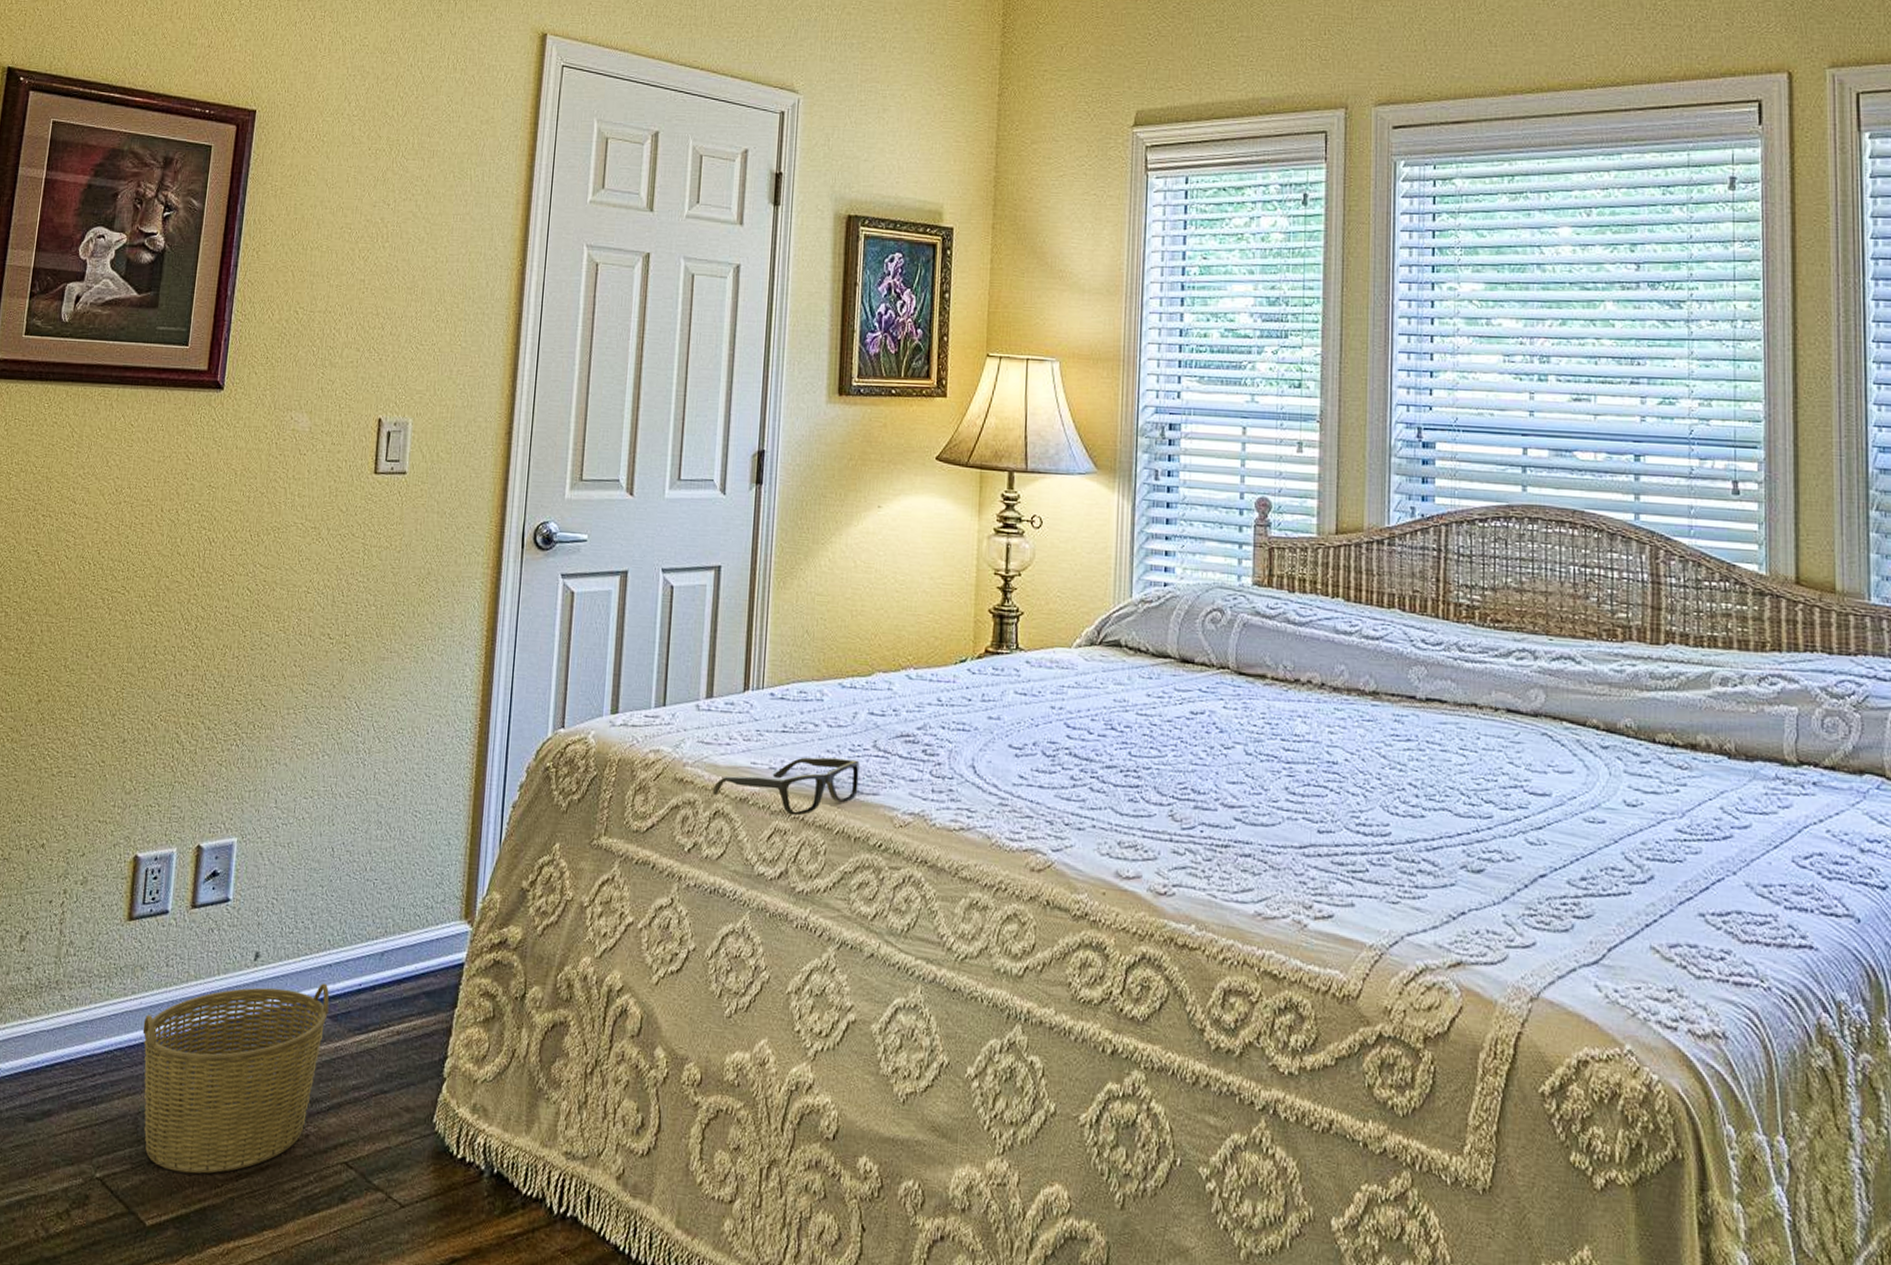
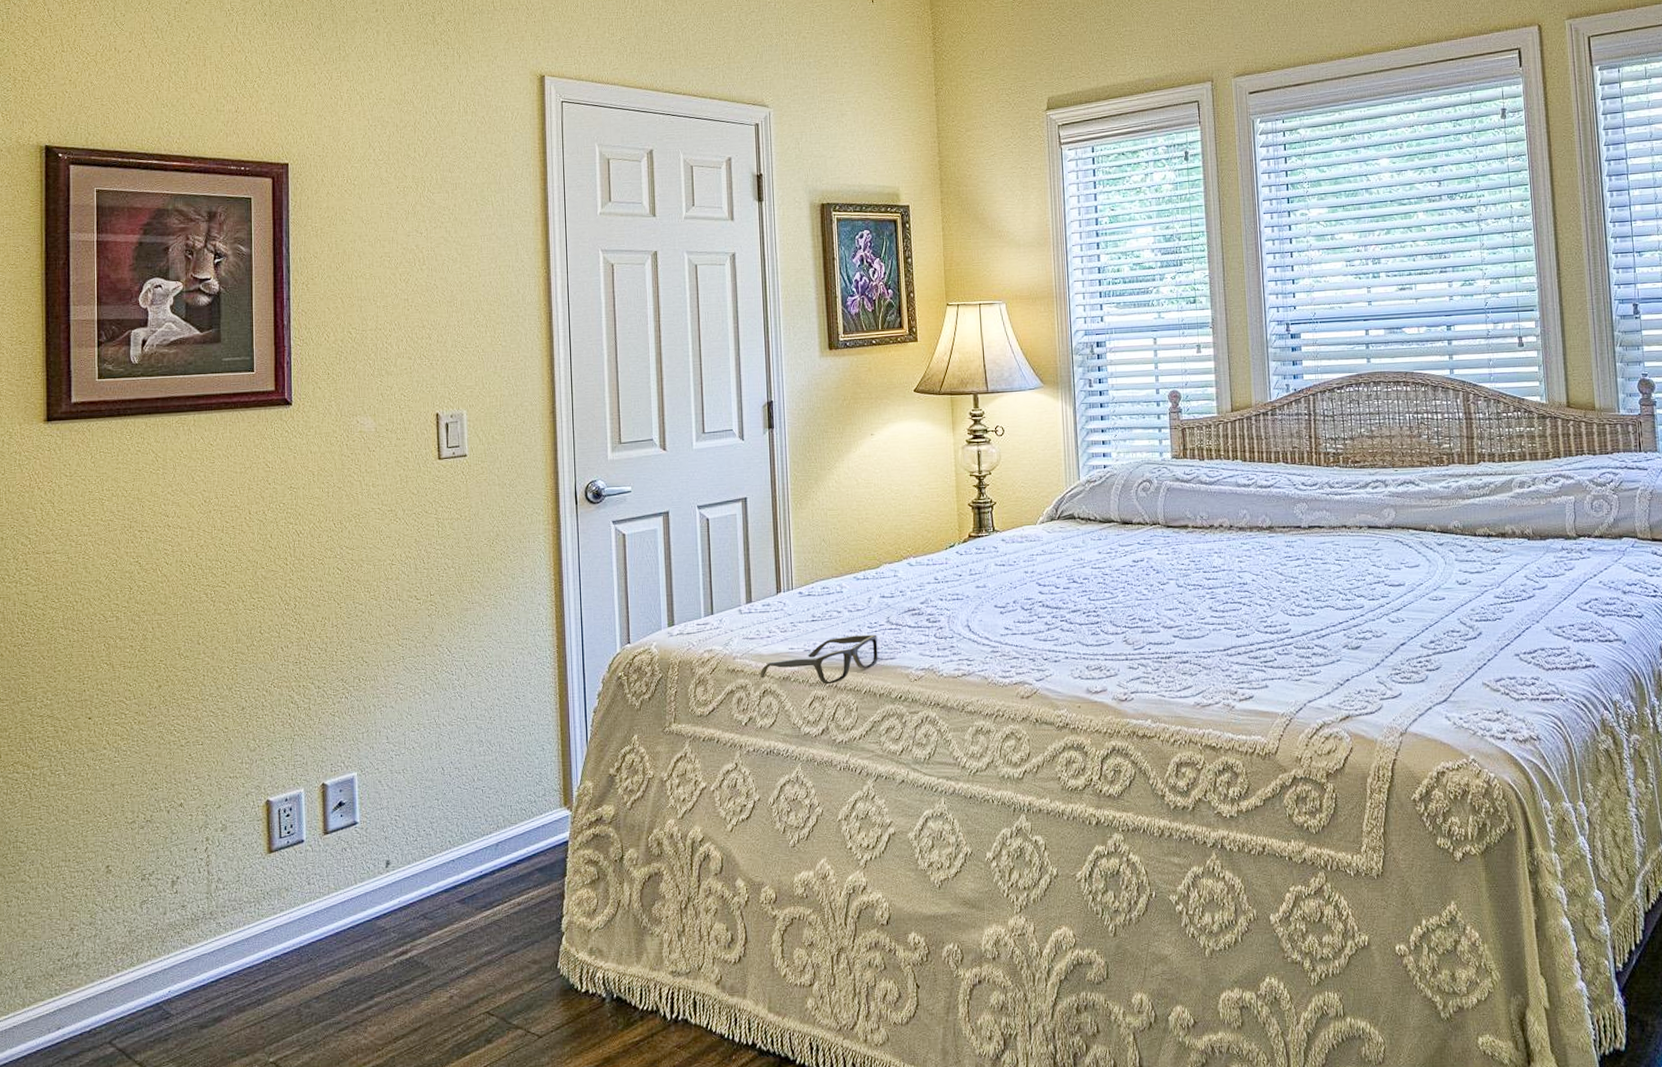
basket: present [142,983,330,1175] -> none [294,875,456,1045]

